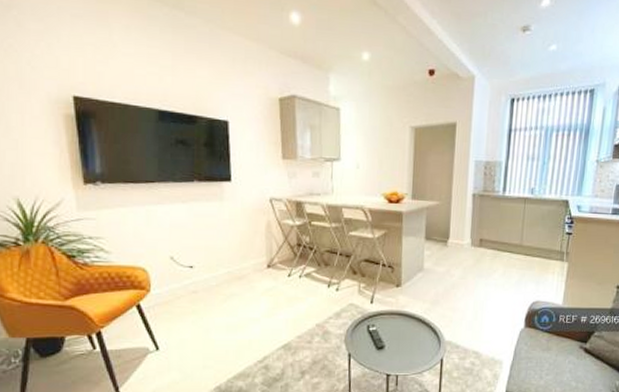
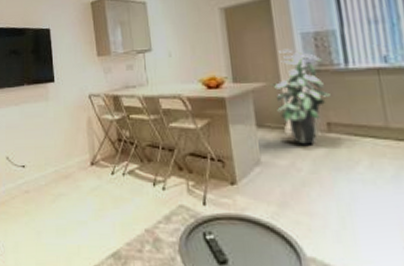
indoor plant: none [443,173,487,256] -> present [271,48,331,145]

